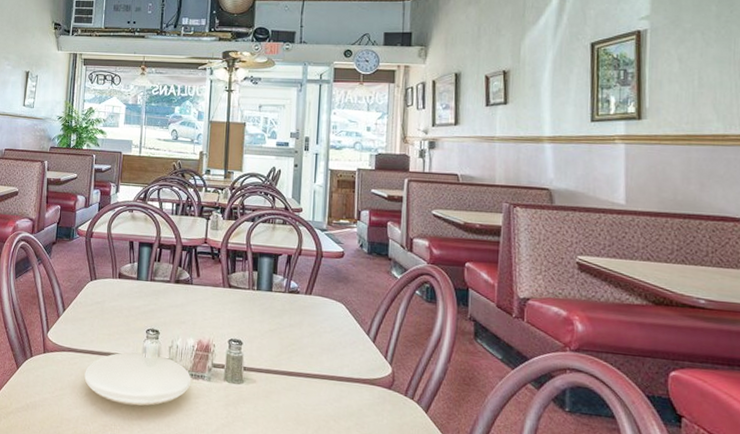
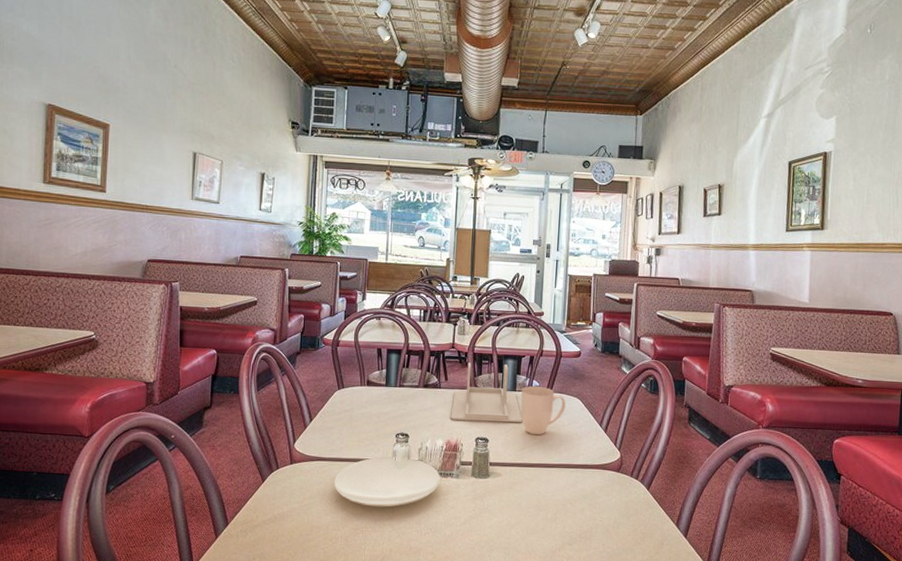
napkin holder: none [202,259,280,327] -> present [450,363,523,423]
mug: none [277,286,328,341] -> present [520,385,566,435]

